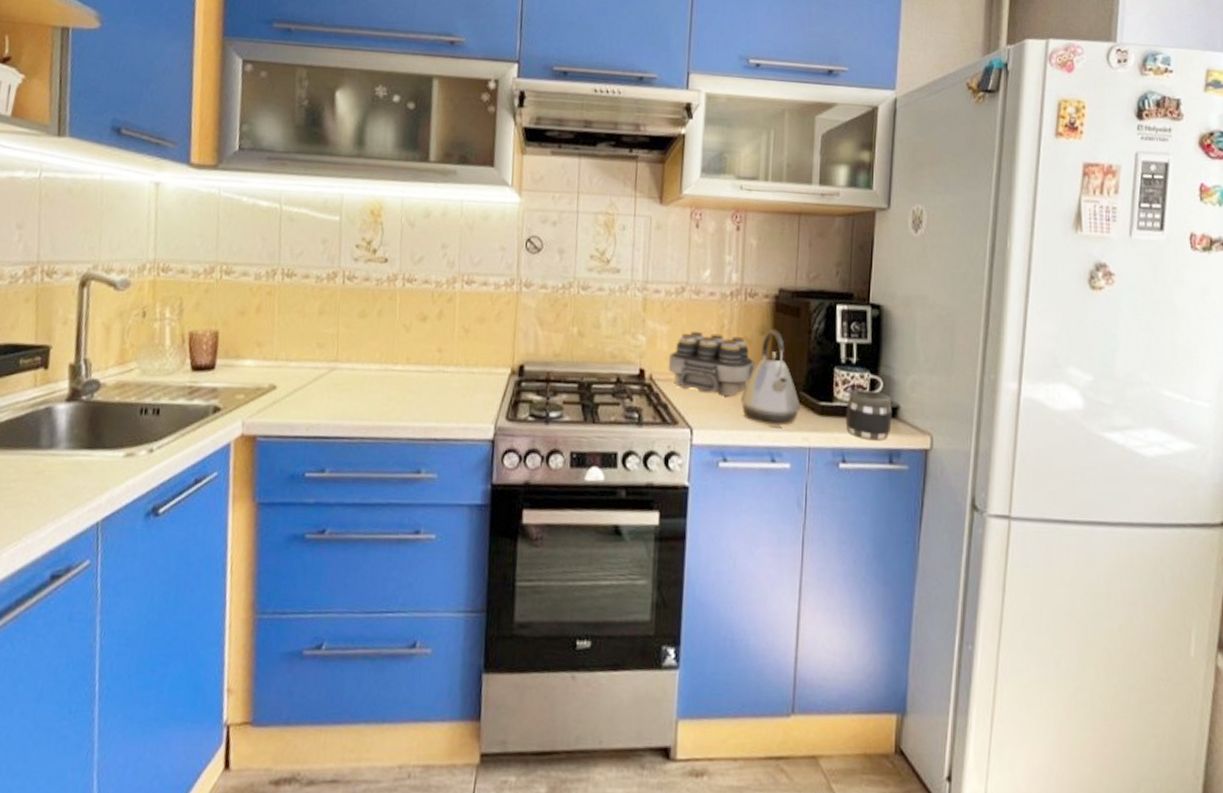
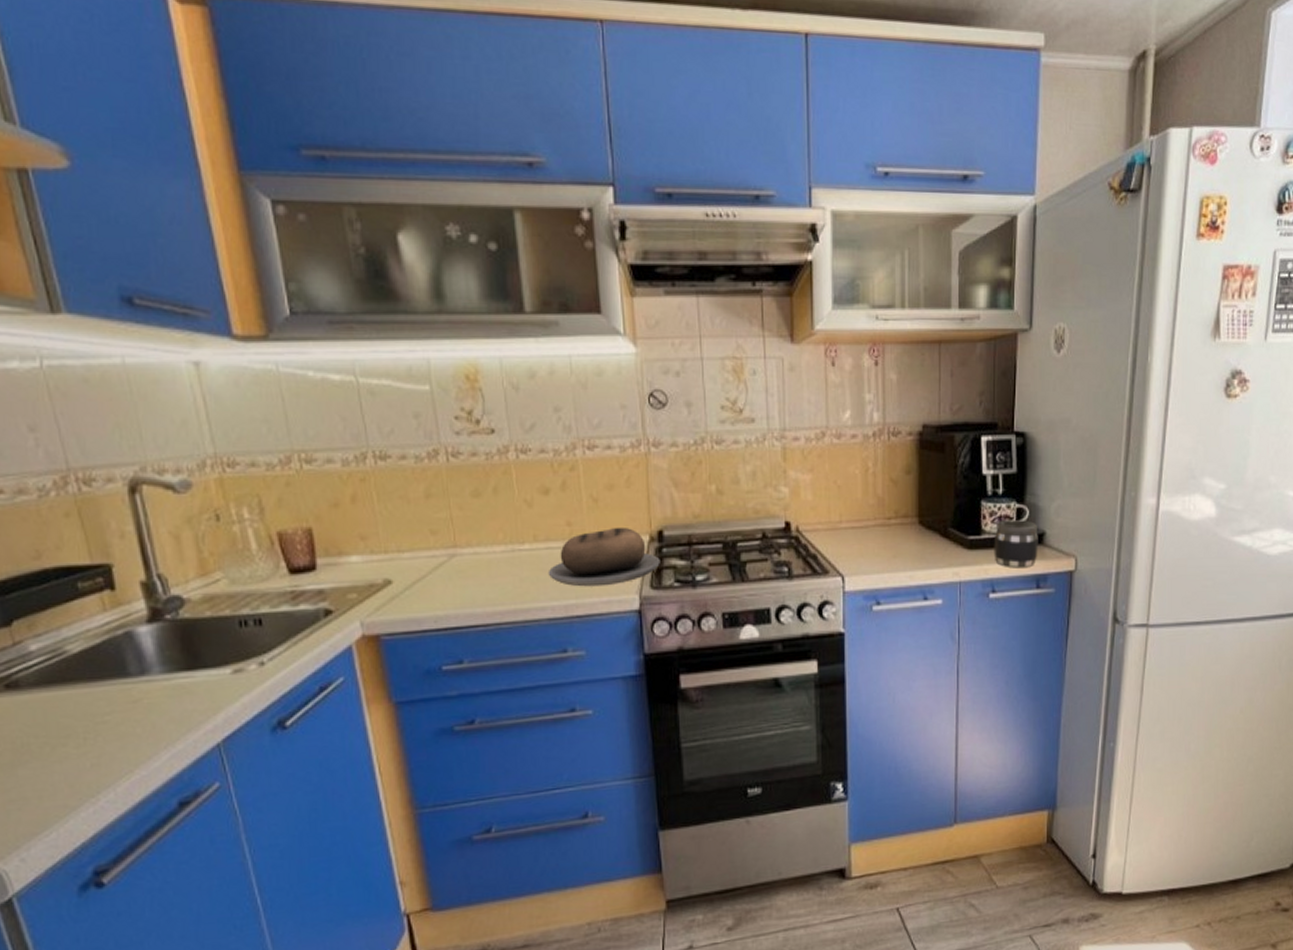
bread: none [414,357,518,413] -> present [548,527,660,587]
spice rack: present [668,330,756,397] -> none [814,477,903,541]
kettle: present [740,329,801,426] -> none [889,467,950,564]

